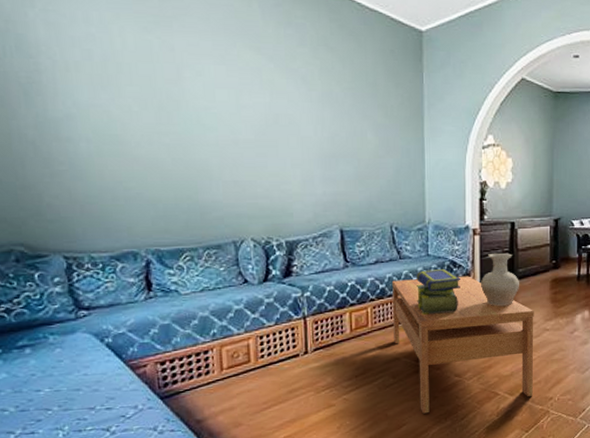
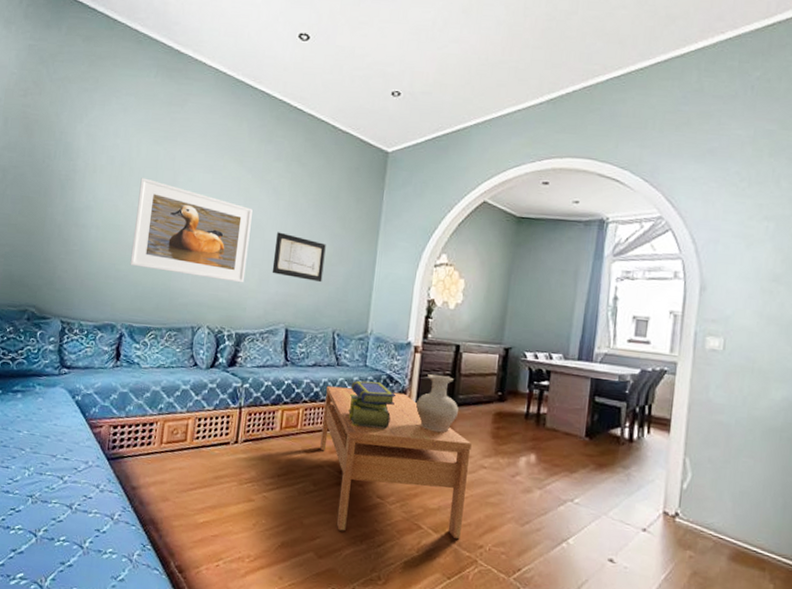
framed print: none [134,75,286,187] -> present [130,178,253,283]
wall art: none [314,126,372,177] -> present [272,232,326,283]

